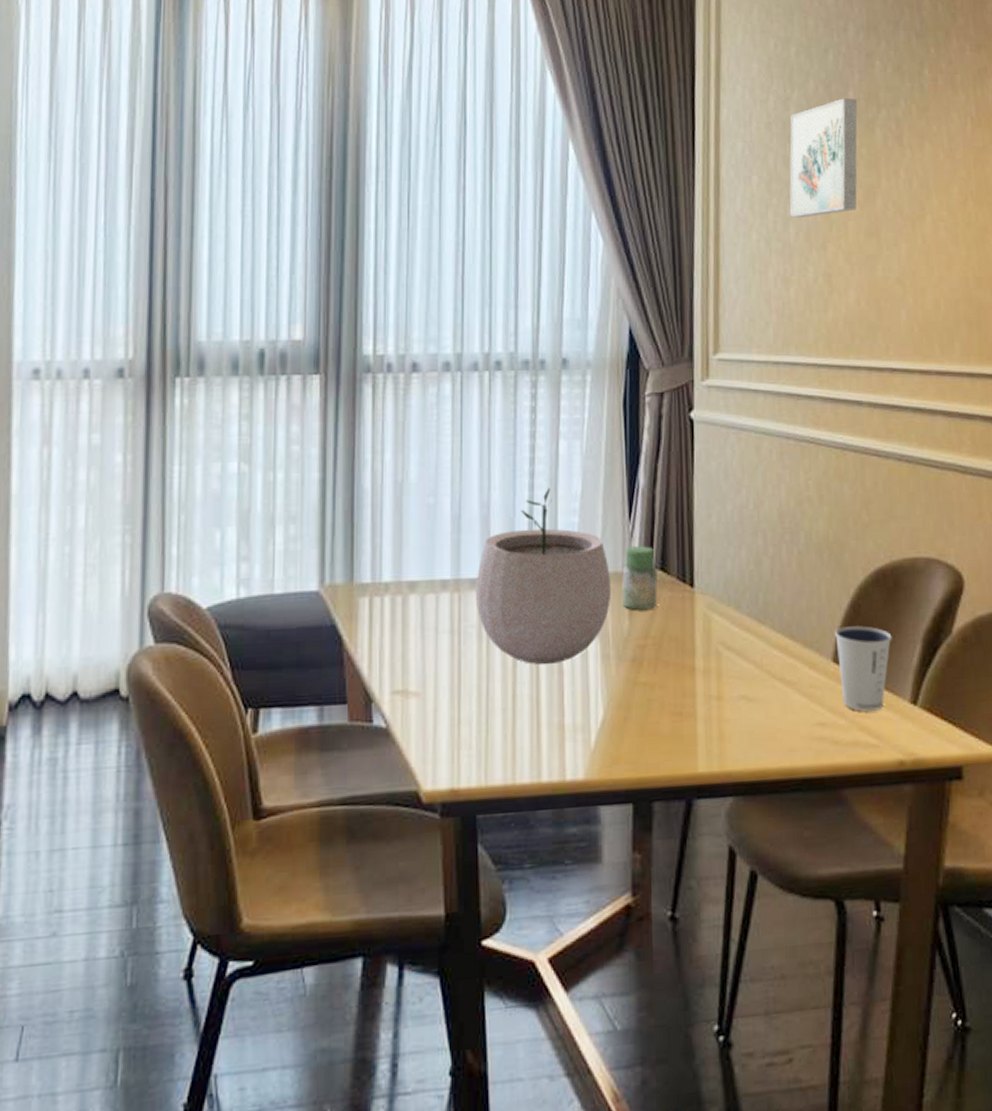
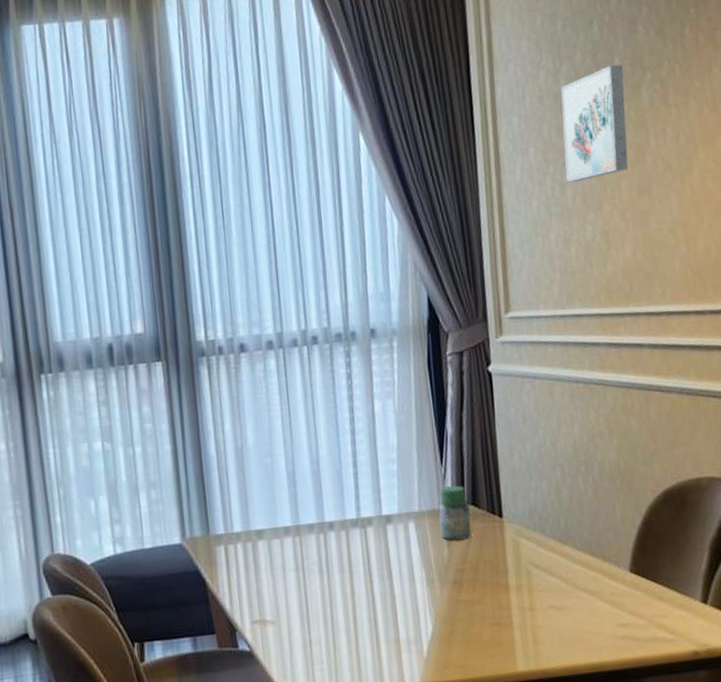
plant pot: present [475,488,612,665] -> none [313,442,431,592]
dixie cup: present [835,626,892,712] -> none [630,539,682,612]

